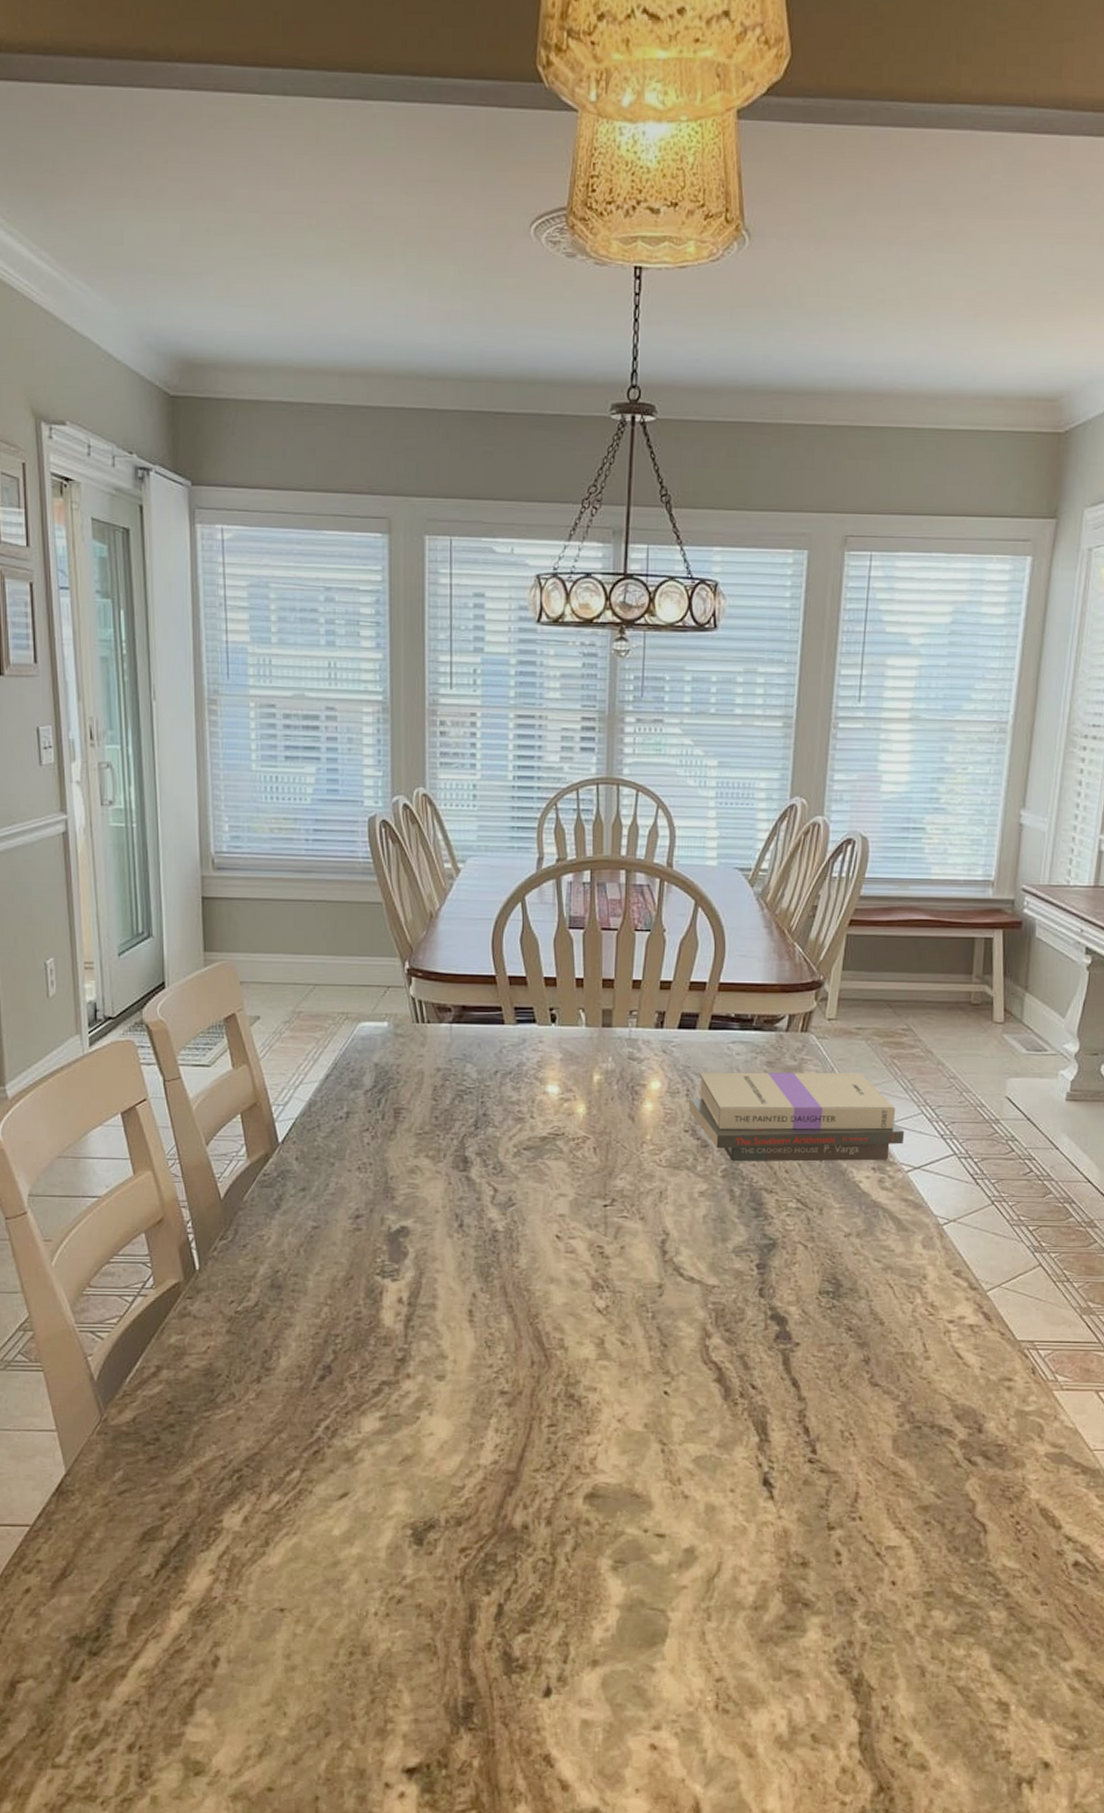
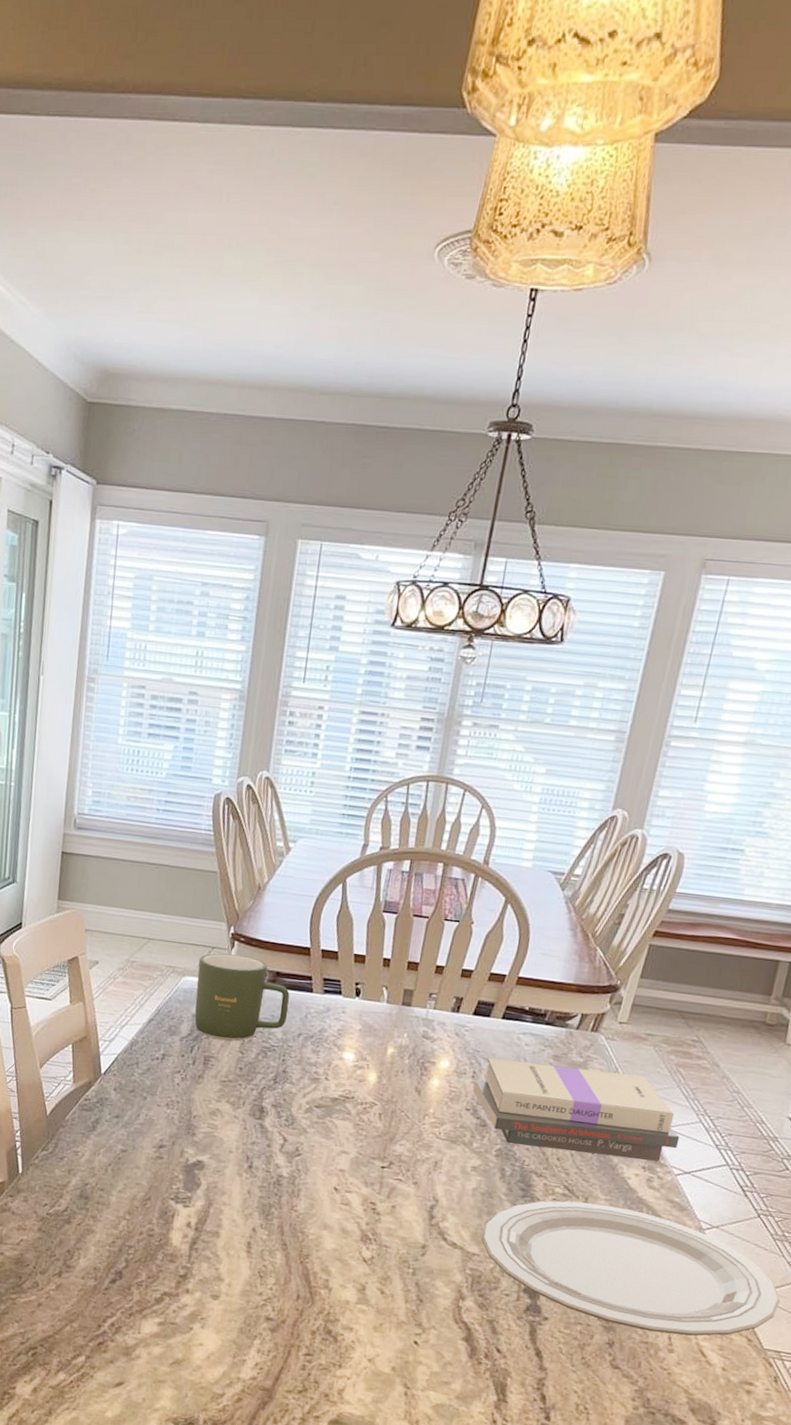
mug: none [375,991,481,1089] -> present [194,953,290,1041]
plate: none [718,1213,1026,1341] -> present [480,1200,780,1336]

